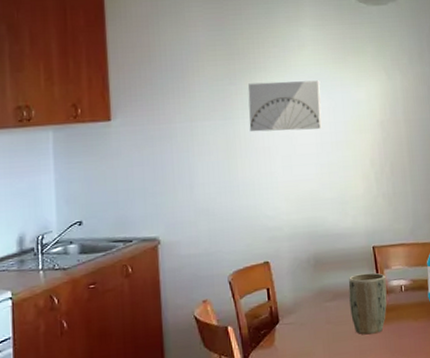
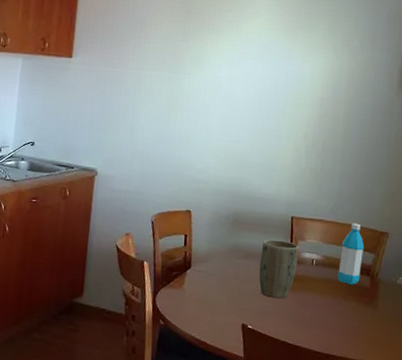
wall art: present [248,80,322,132] -> none [193,42,268,97]

